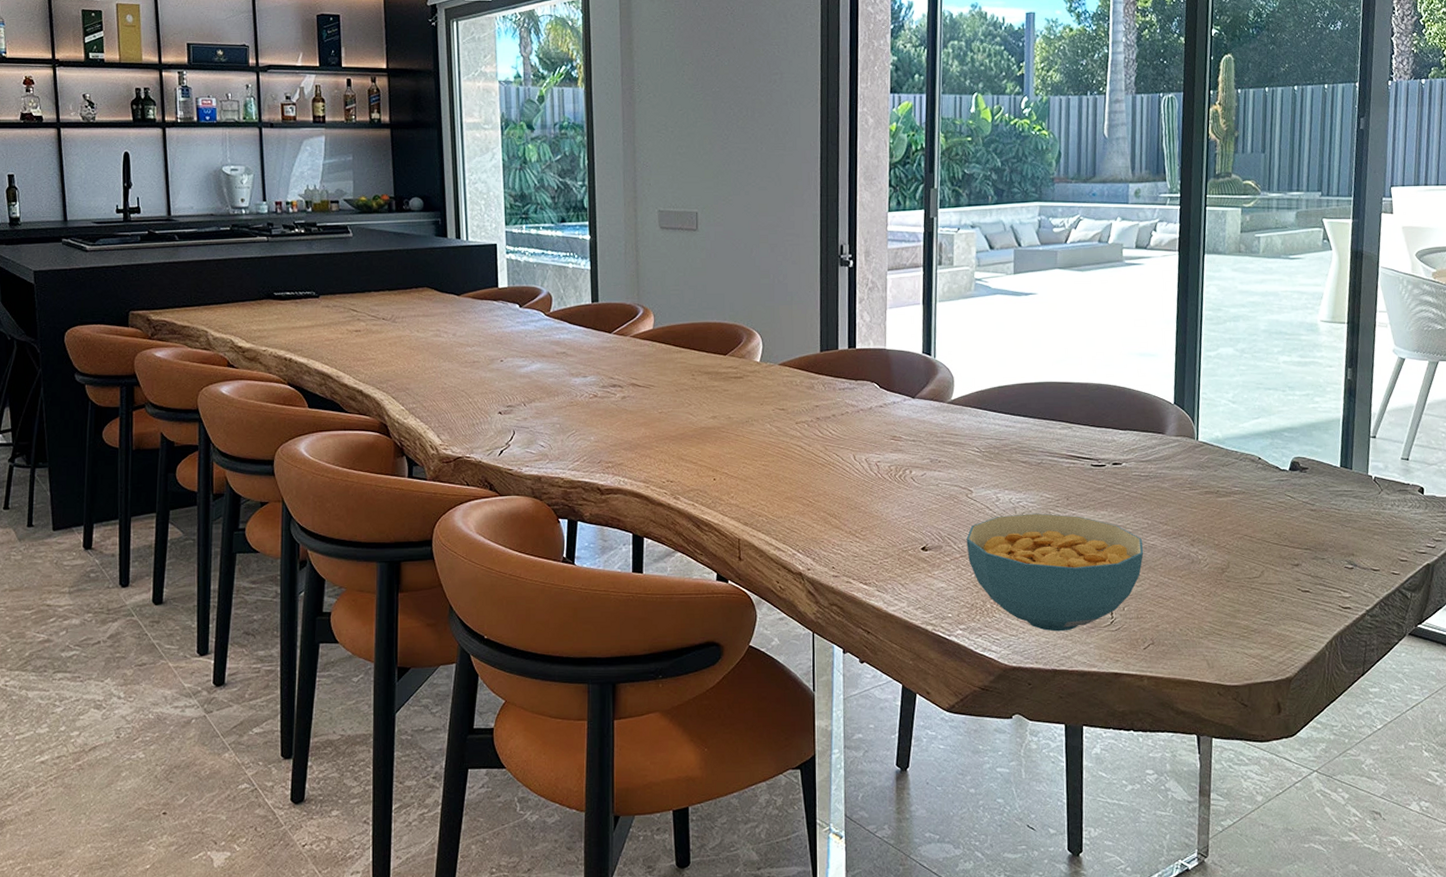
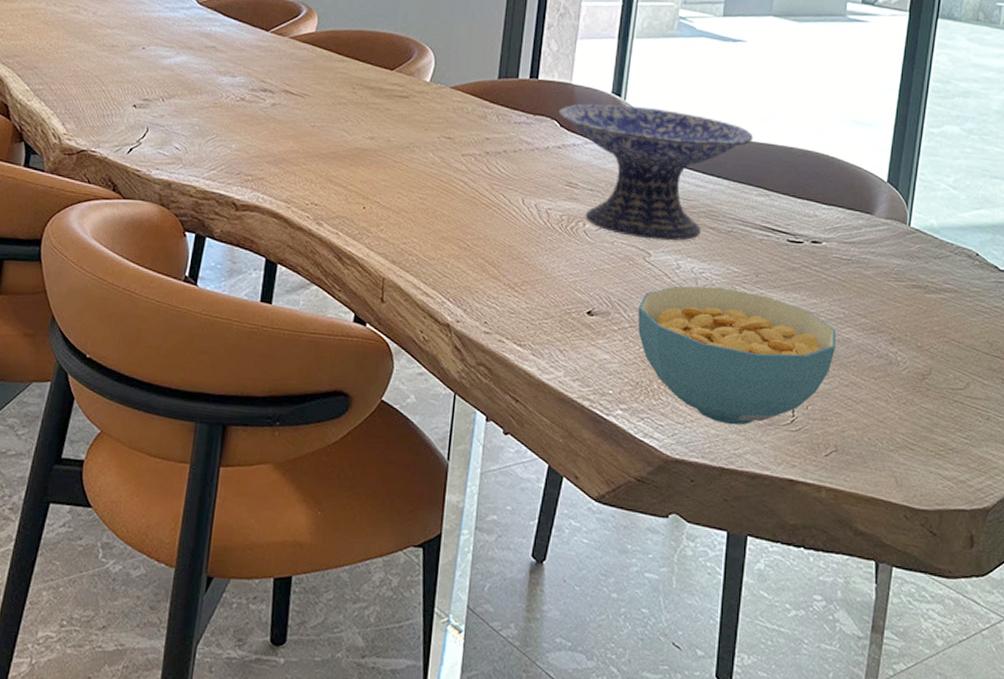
decorative bowl: none [877,362,1052,478] -> present [559,103,754,241]

